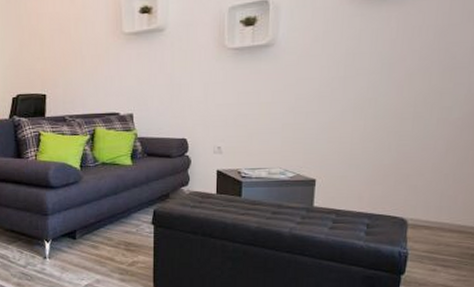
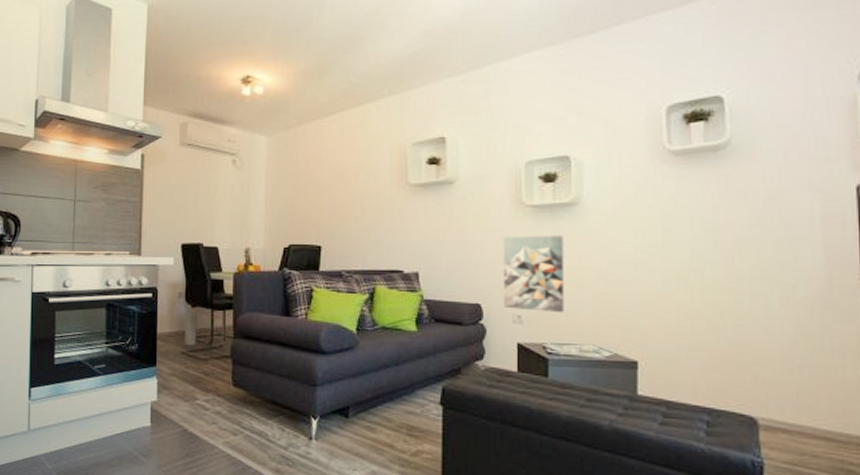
wall art: none [205,74,260,142] -> present [503,235,564,312]

